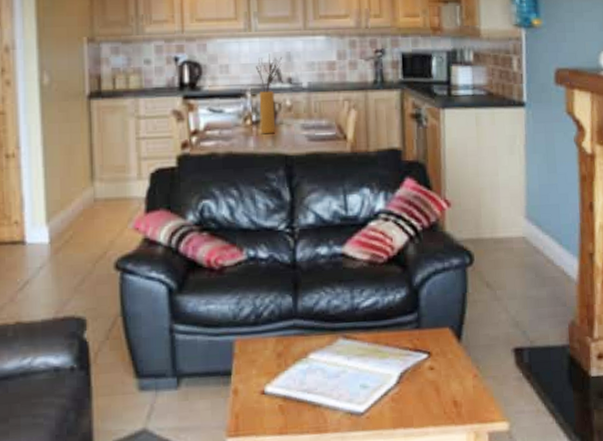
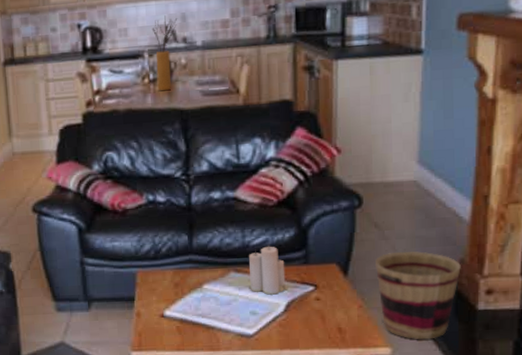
candle: none [358,305,401,365] -> present [249,243,288,295]
basket: none [488,313,572,412] -> present [374,251,461,340]

